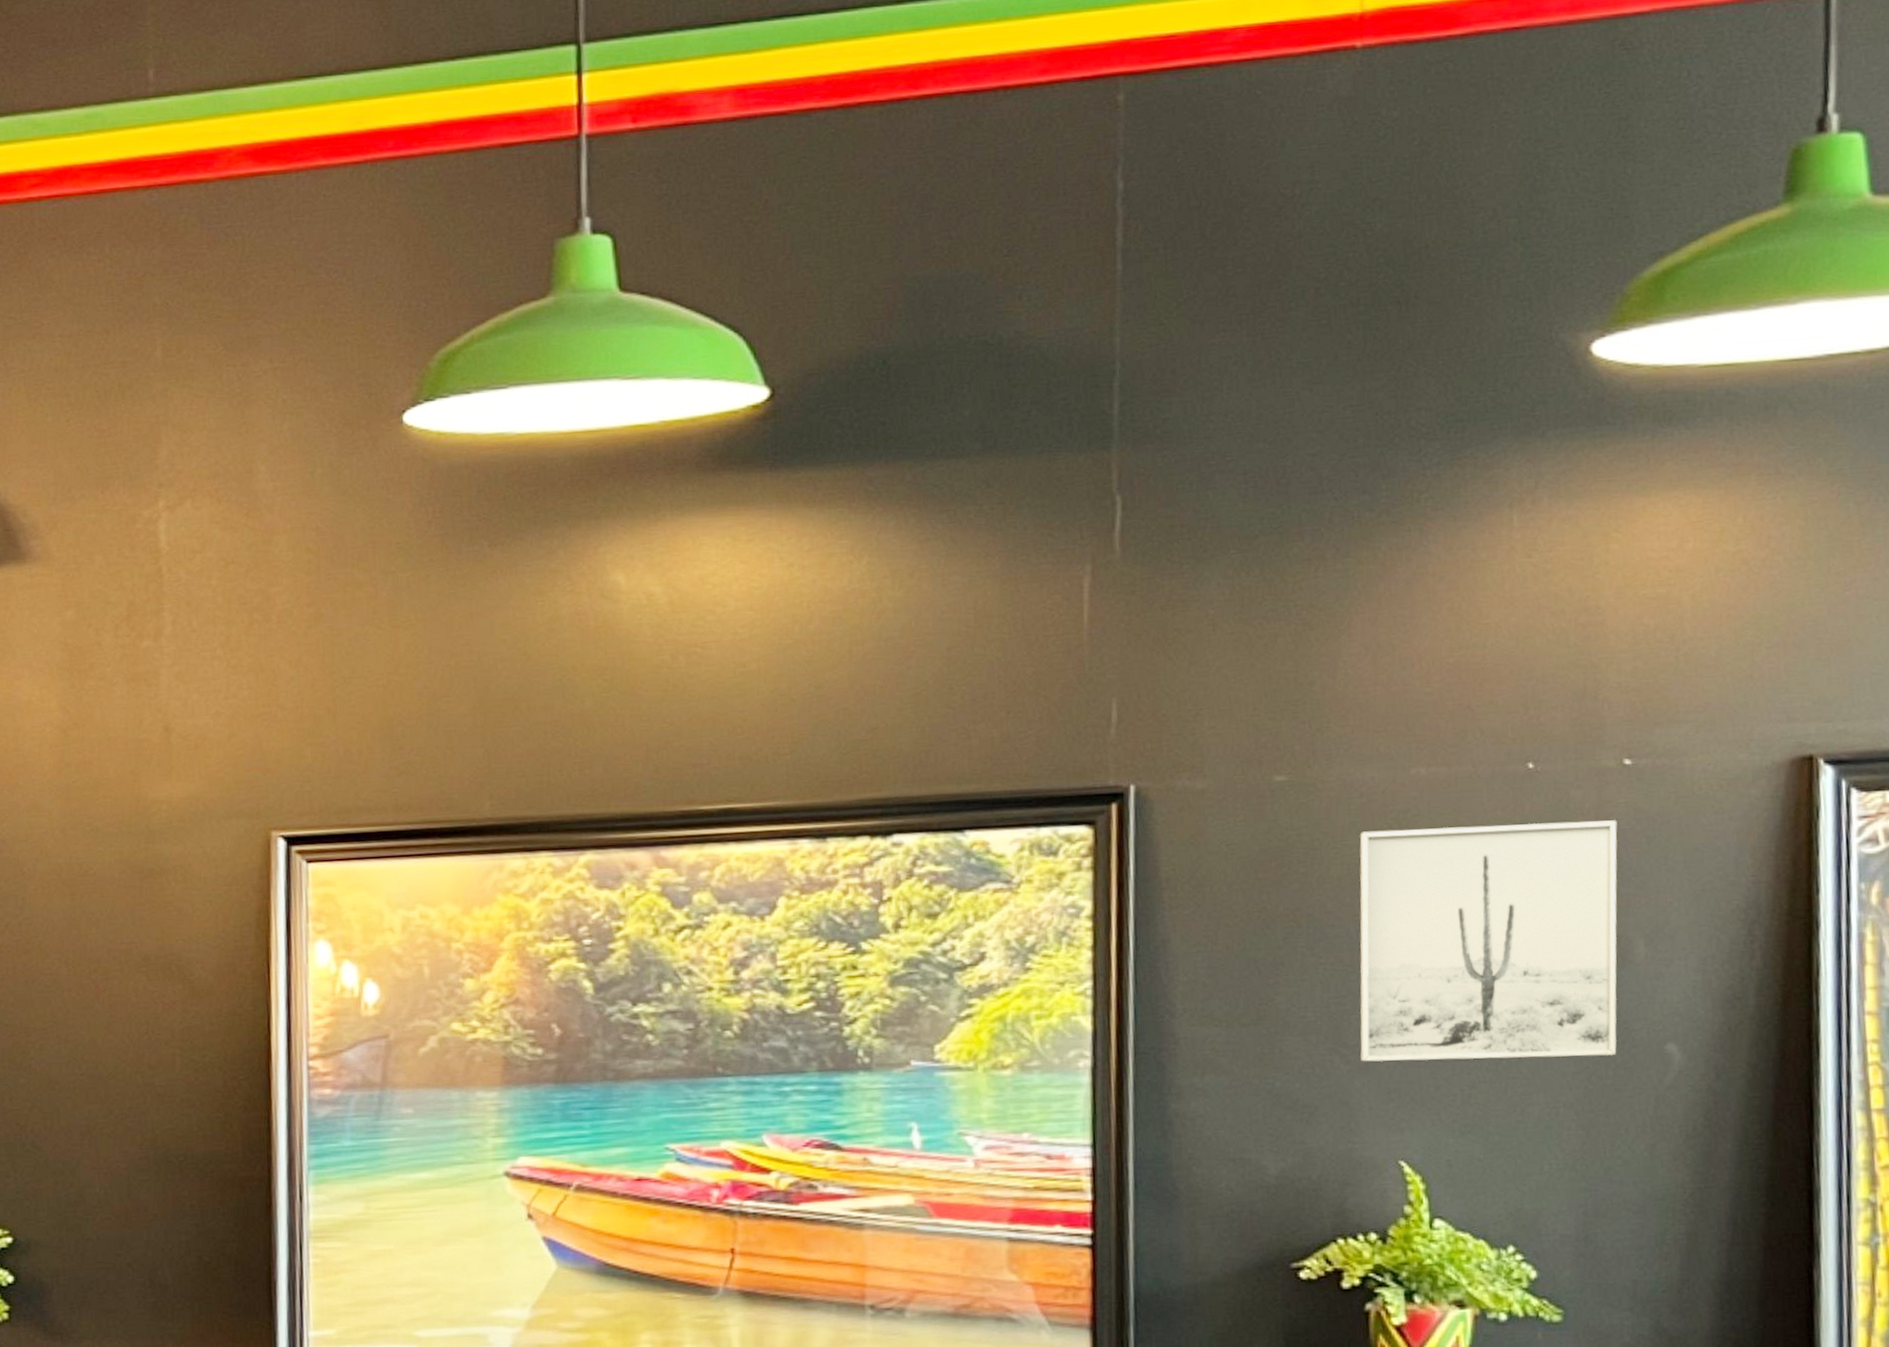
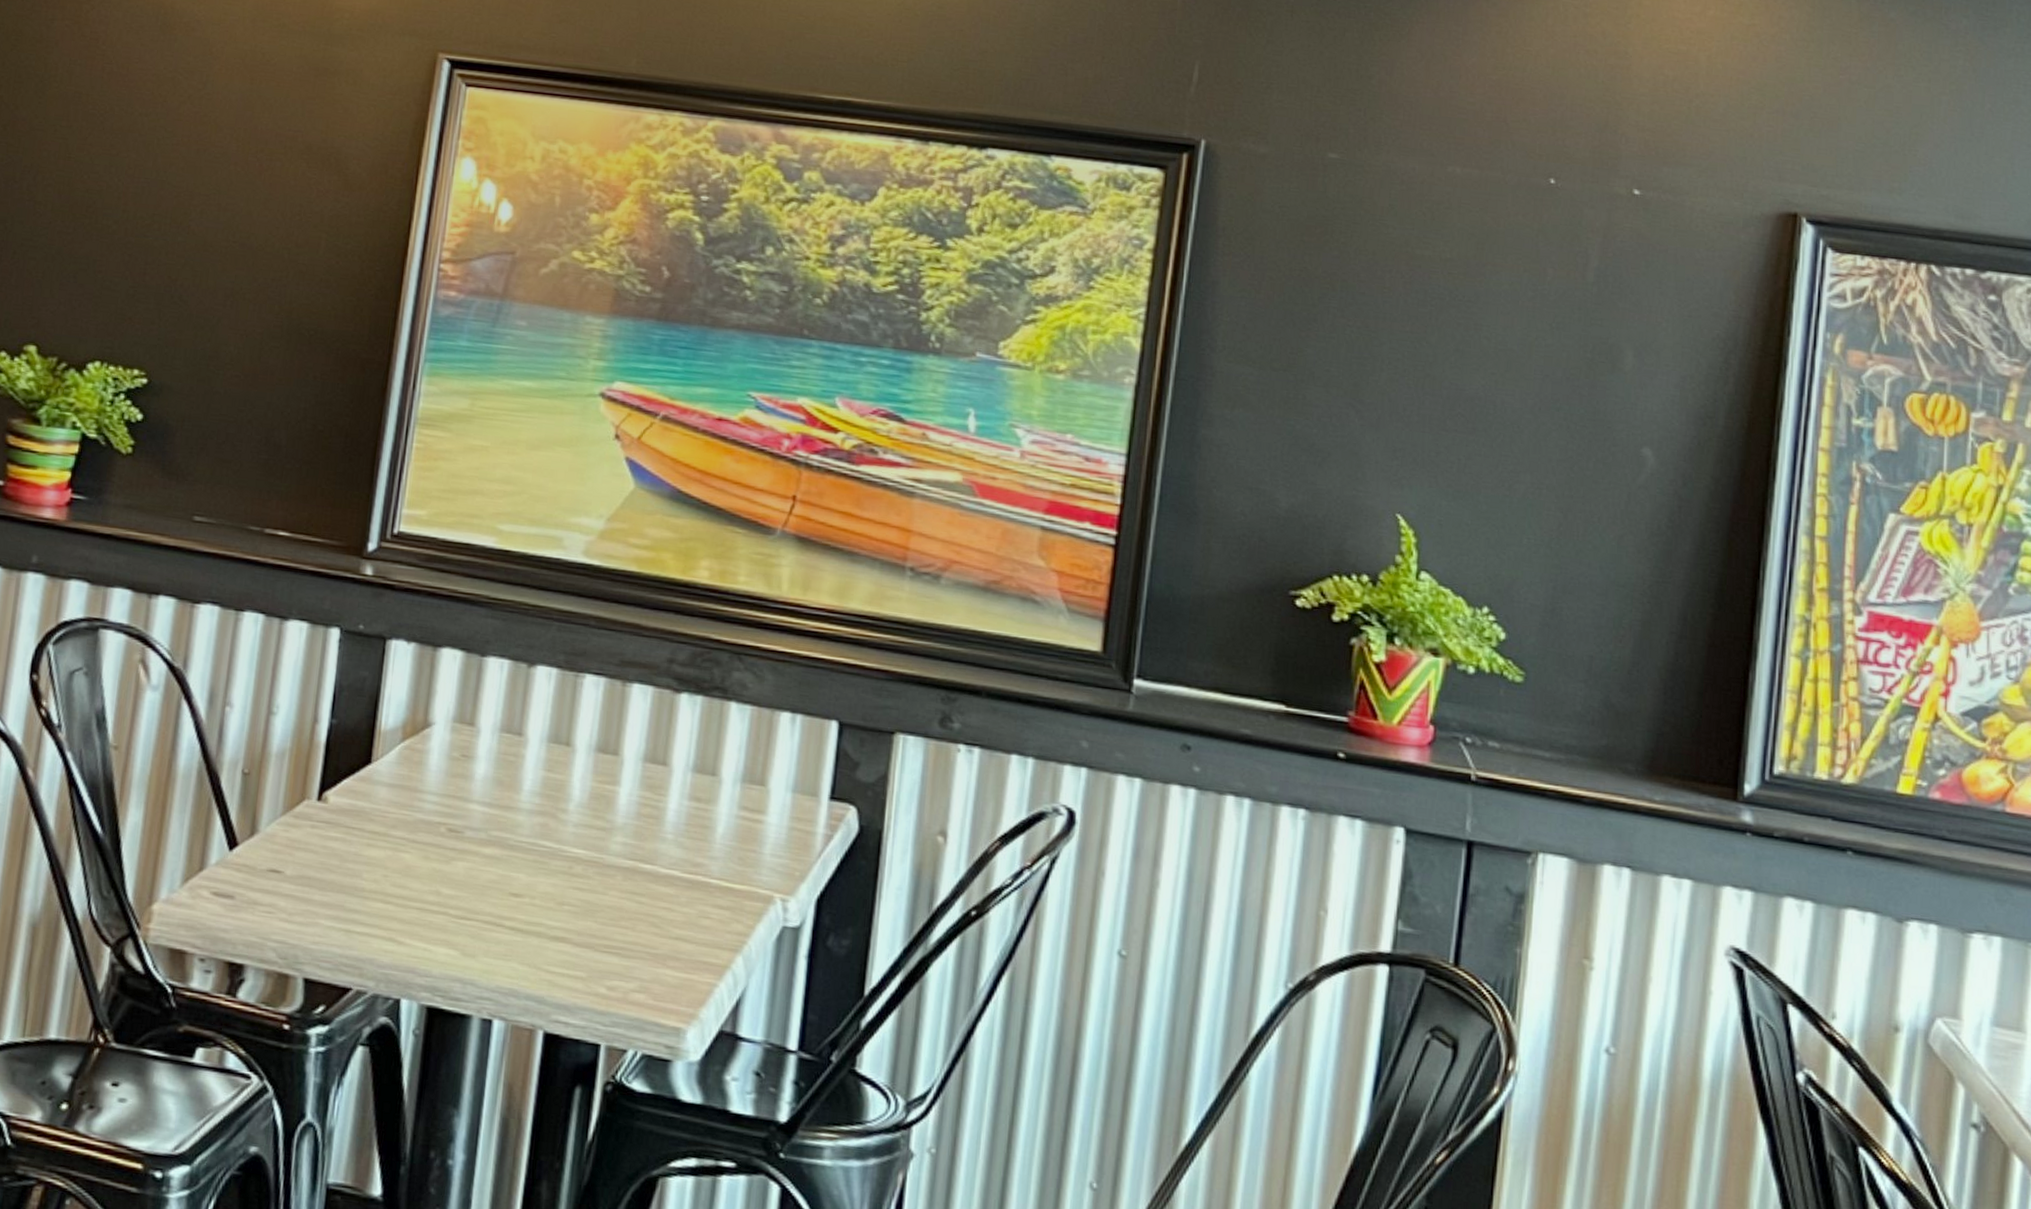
wall art: present [1360,820,1617,1062] -> none [1373,214,1622,450]

